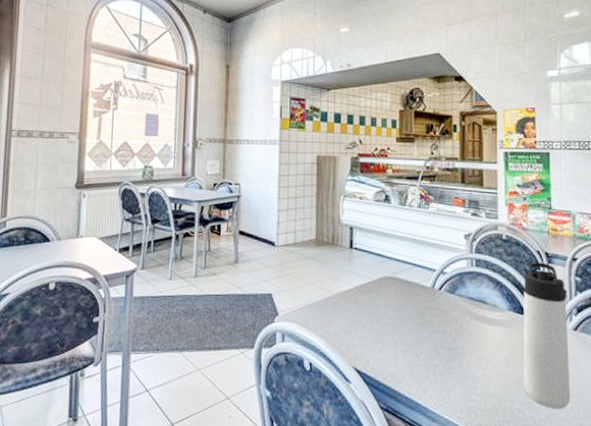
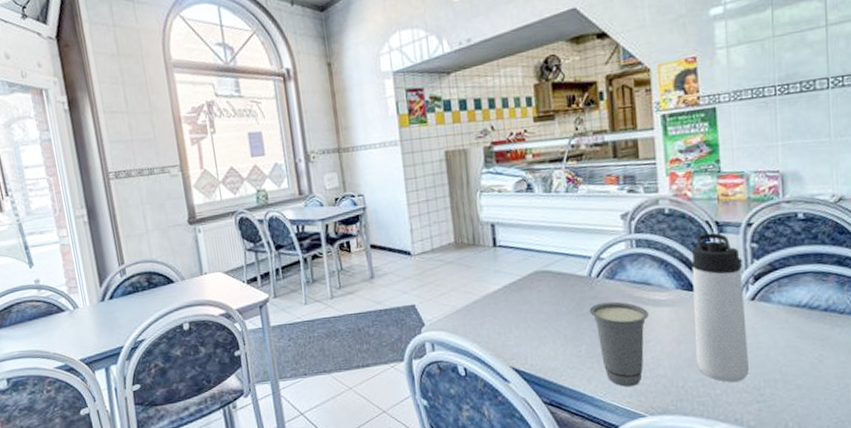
cup: none [430,315,483,401] -> present [589,301,649,387]

